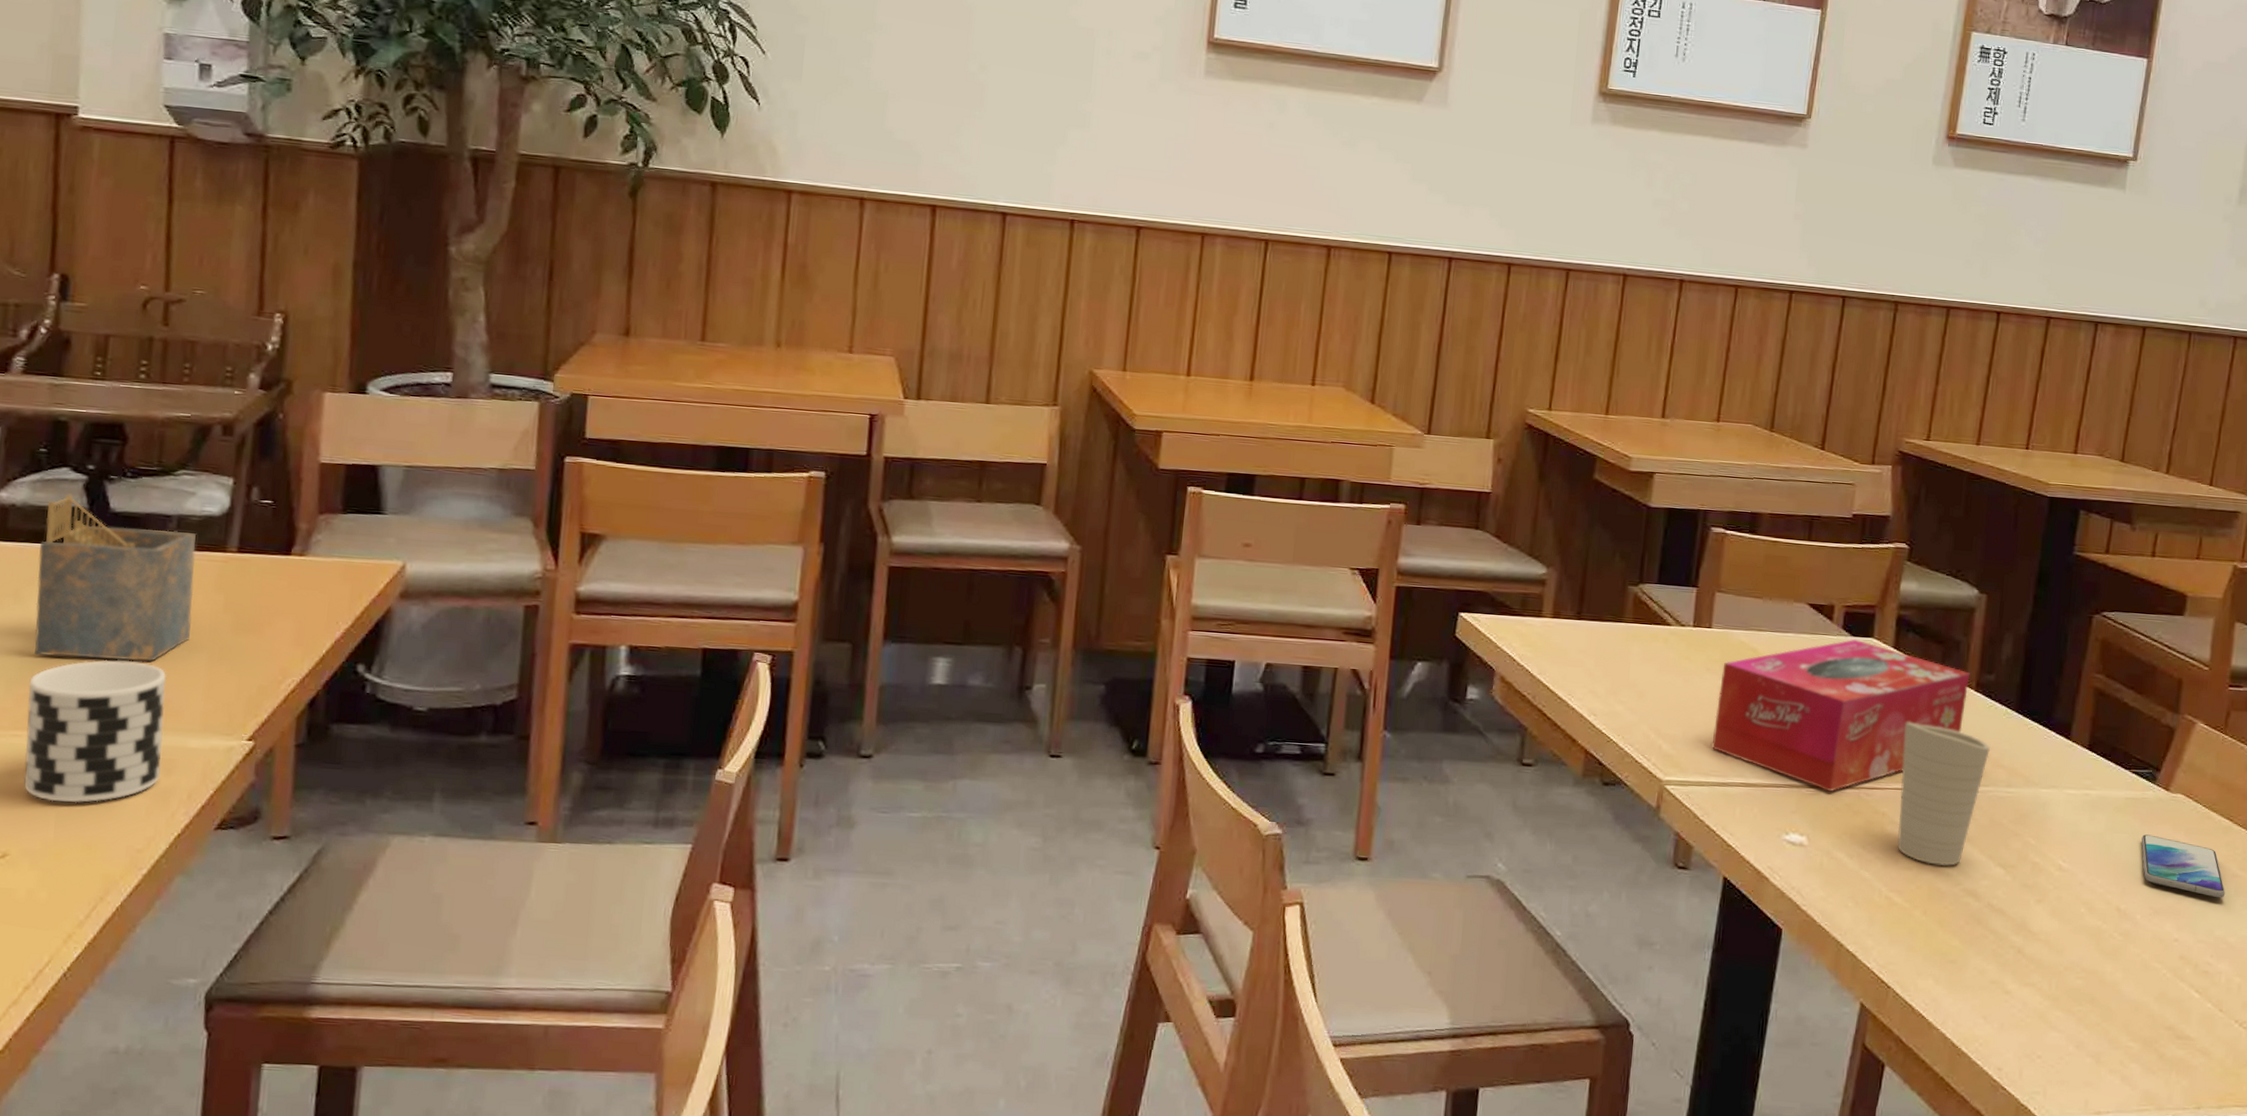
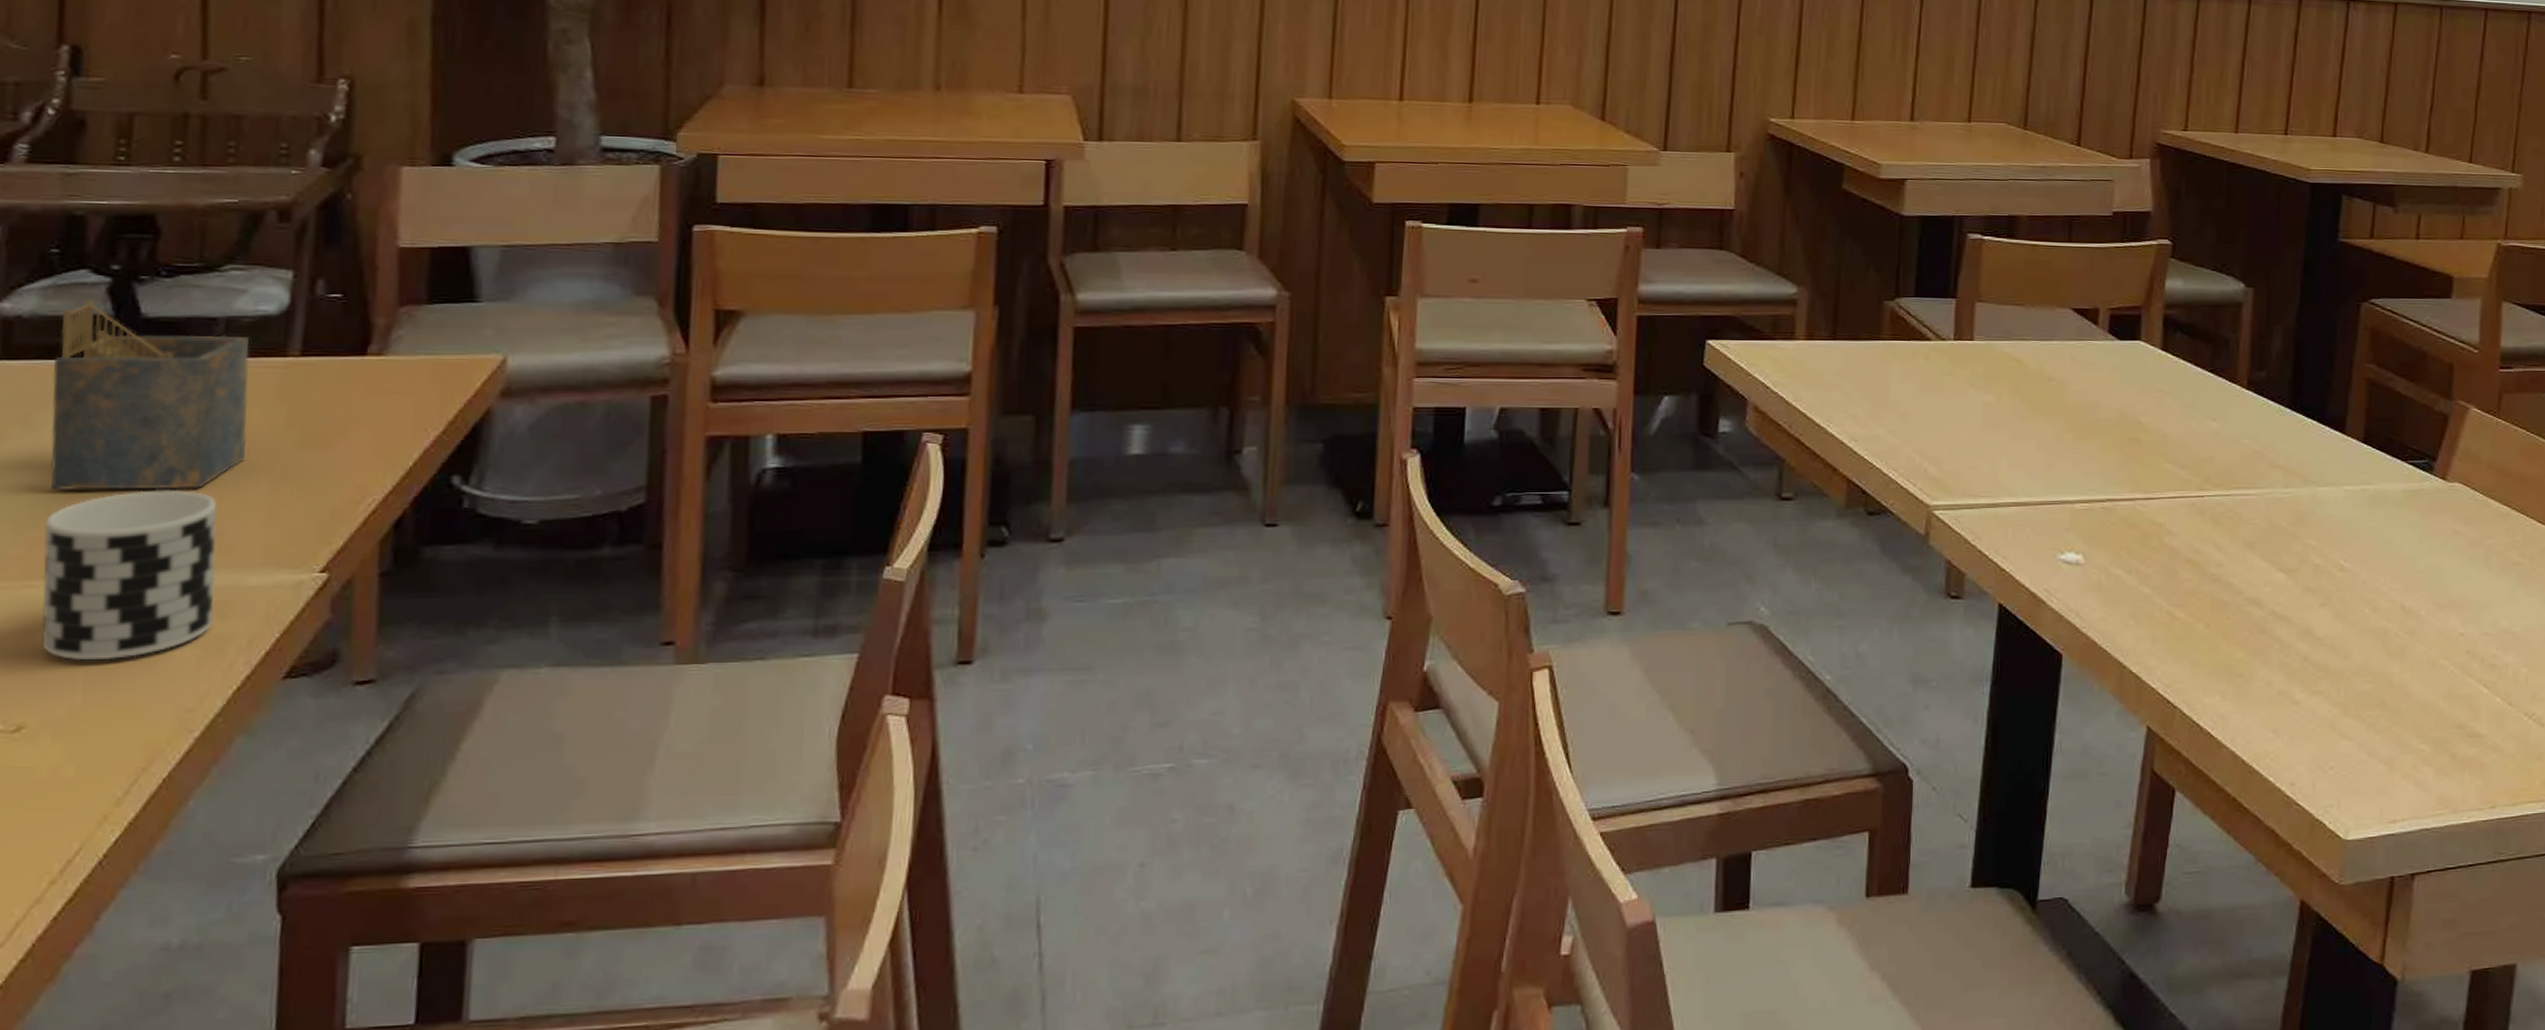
tissue box: present [1711,640,1970,791] -> none [1979,344,2241,505]
cup: present [1897,722,1991,866] -> none [2176,426,2266,575]
smartphone: present [2141,834,2225,898] -> none [2421,527,2507,588]

